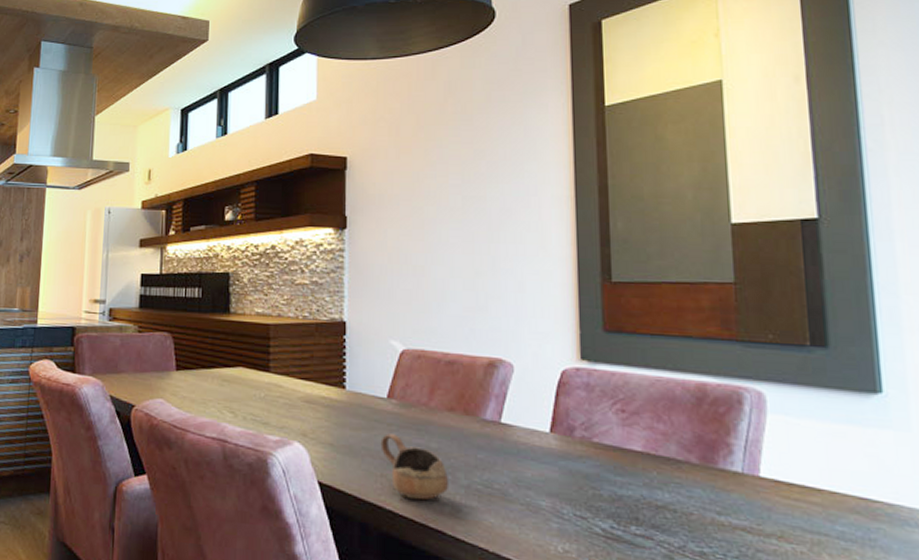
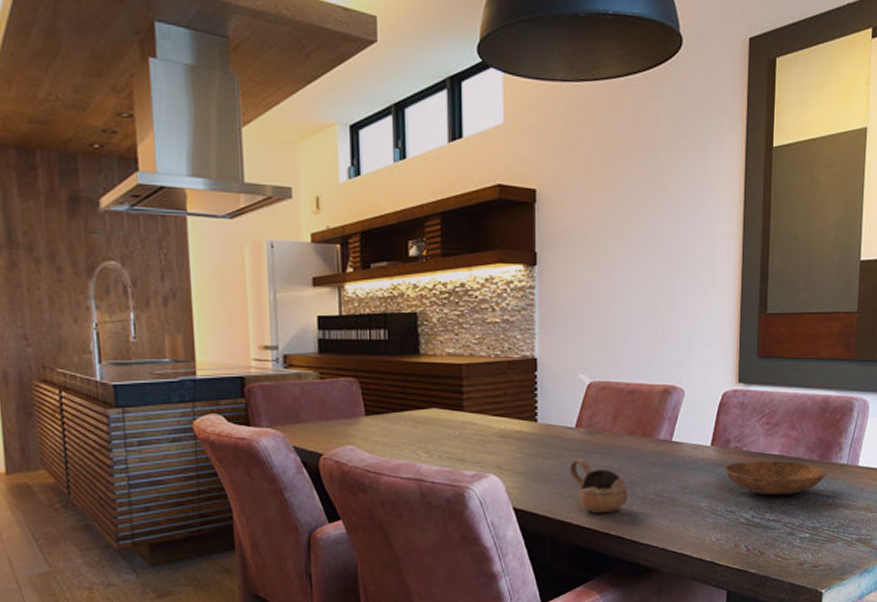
bowl: none [568,455,713,504] -> present [724,461,827,496]

